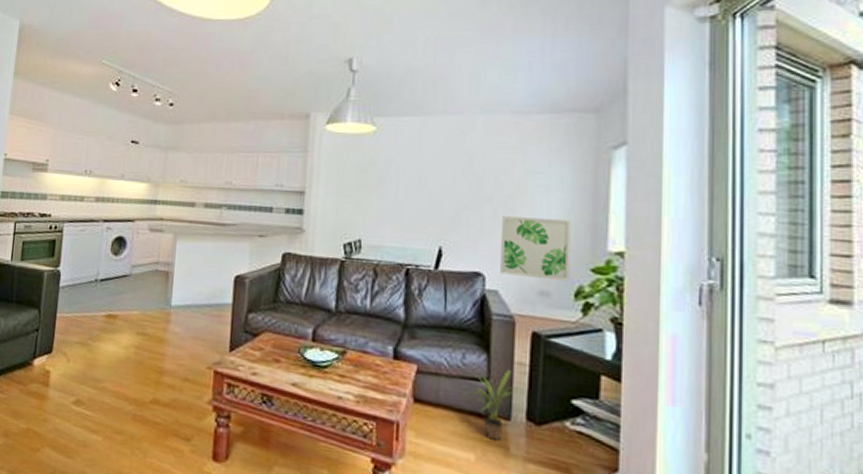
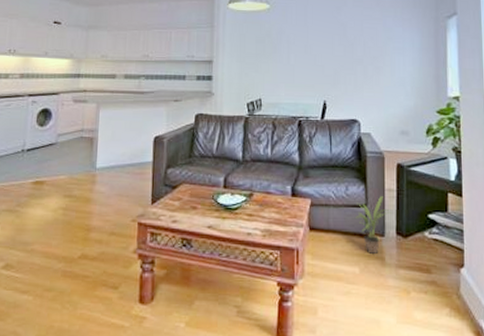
wall art: present [500,216,572,282] -> none [371,73,422,122]

